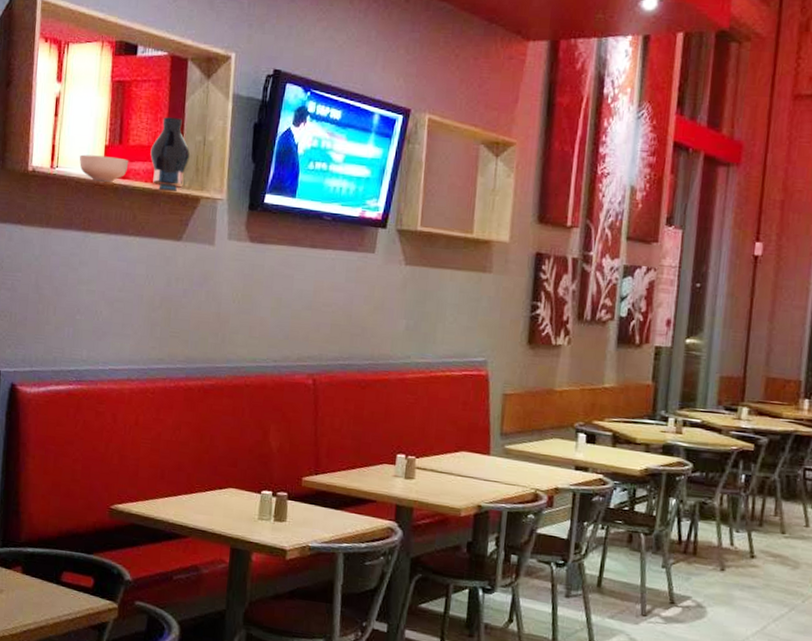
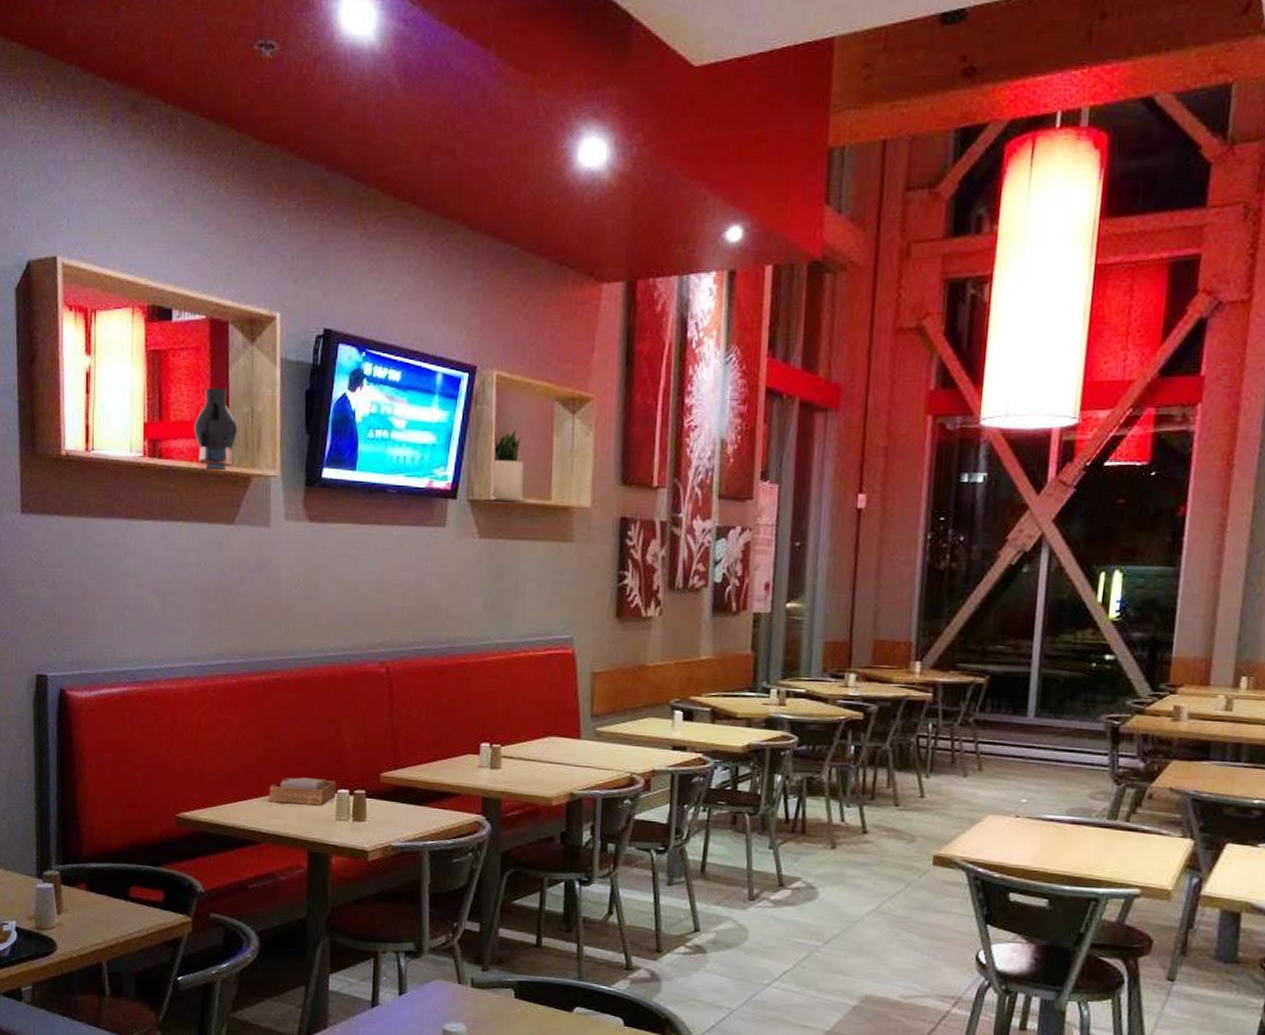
bowl: present [79,154,129,182] -> none [116,434,171,463]
napkin holder: none [197,477,261,505] -> present [269,777,337,806]
planter: none [407,168,450,236] -> present [479,430,526,504]

